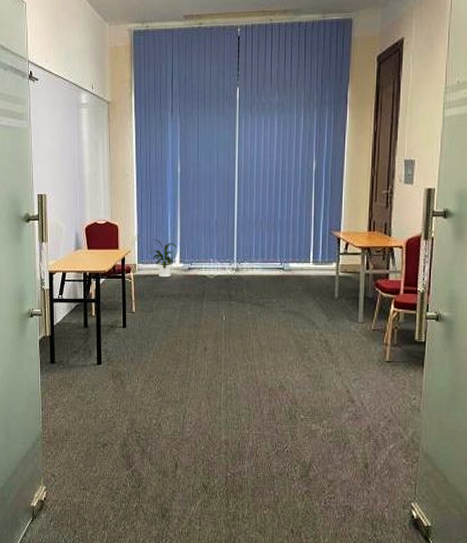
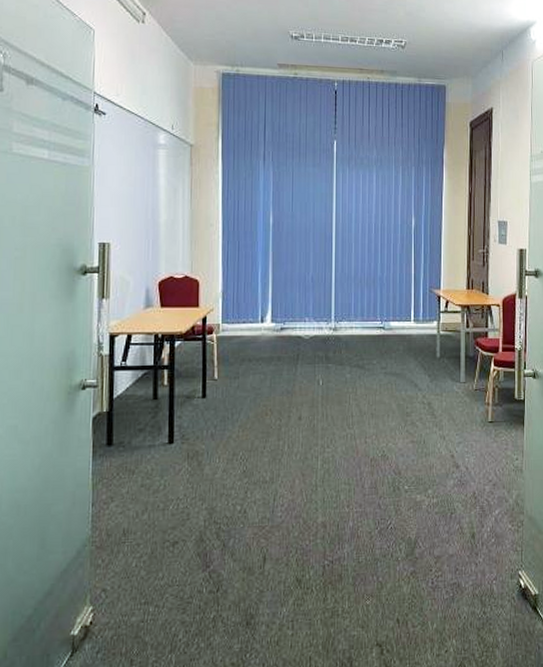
house plant: present [148,240,177,278] -> none [234,296,268,339]

